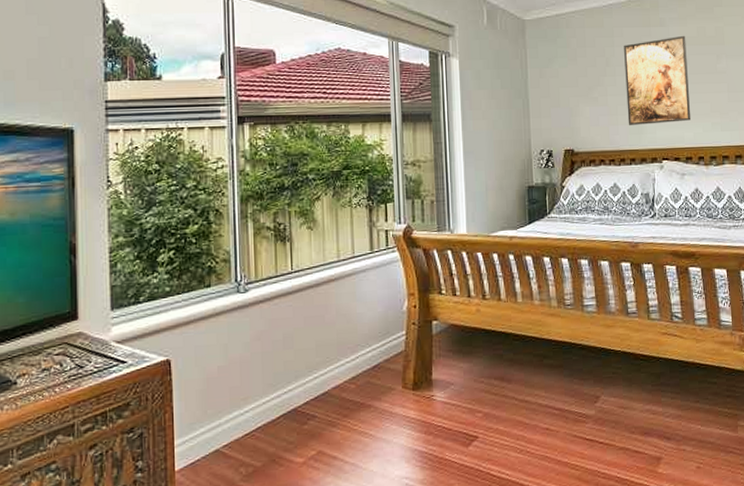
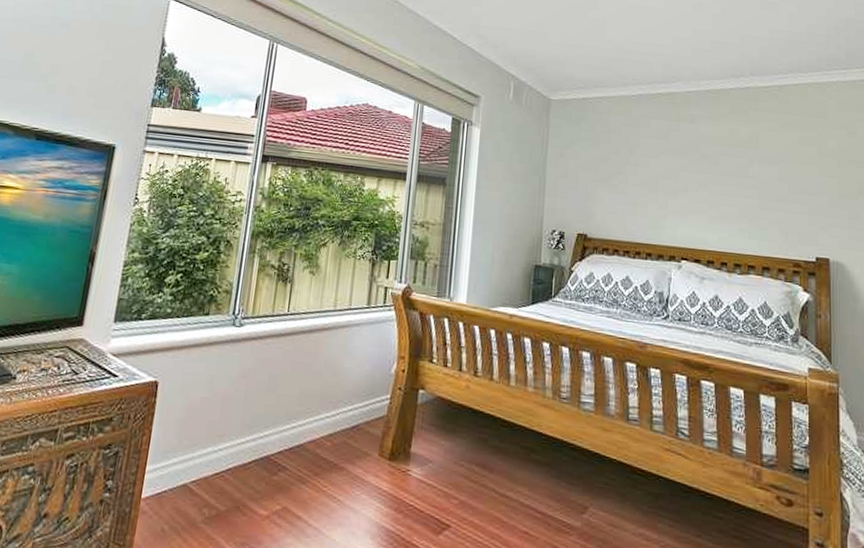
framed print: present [624,35,692,125] -> none [647,134,717,223]

